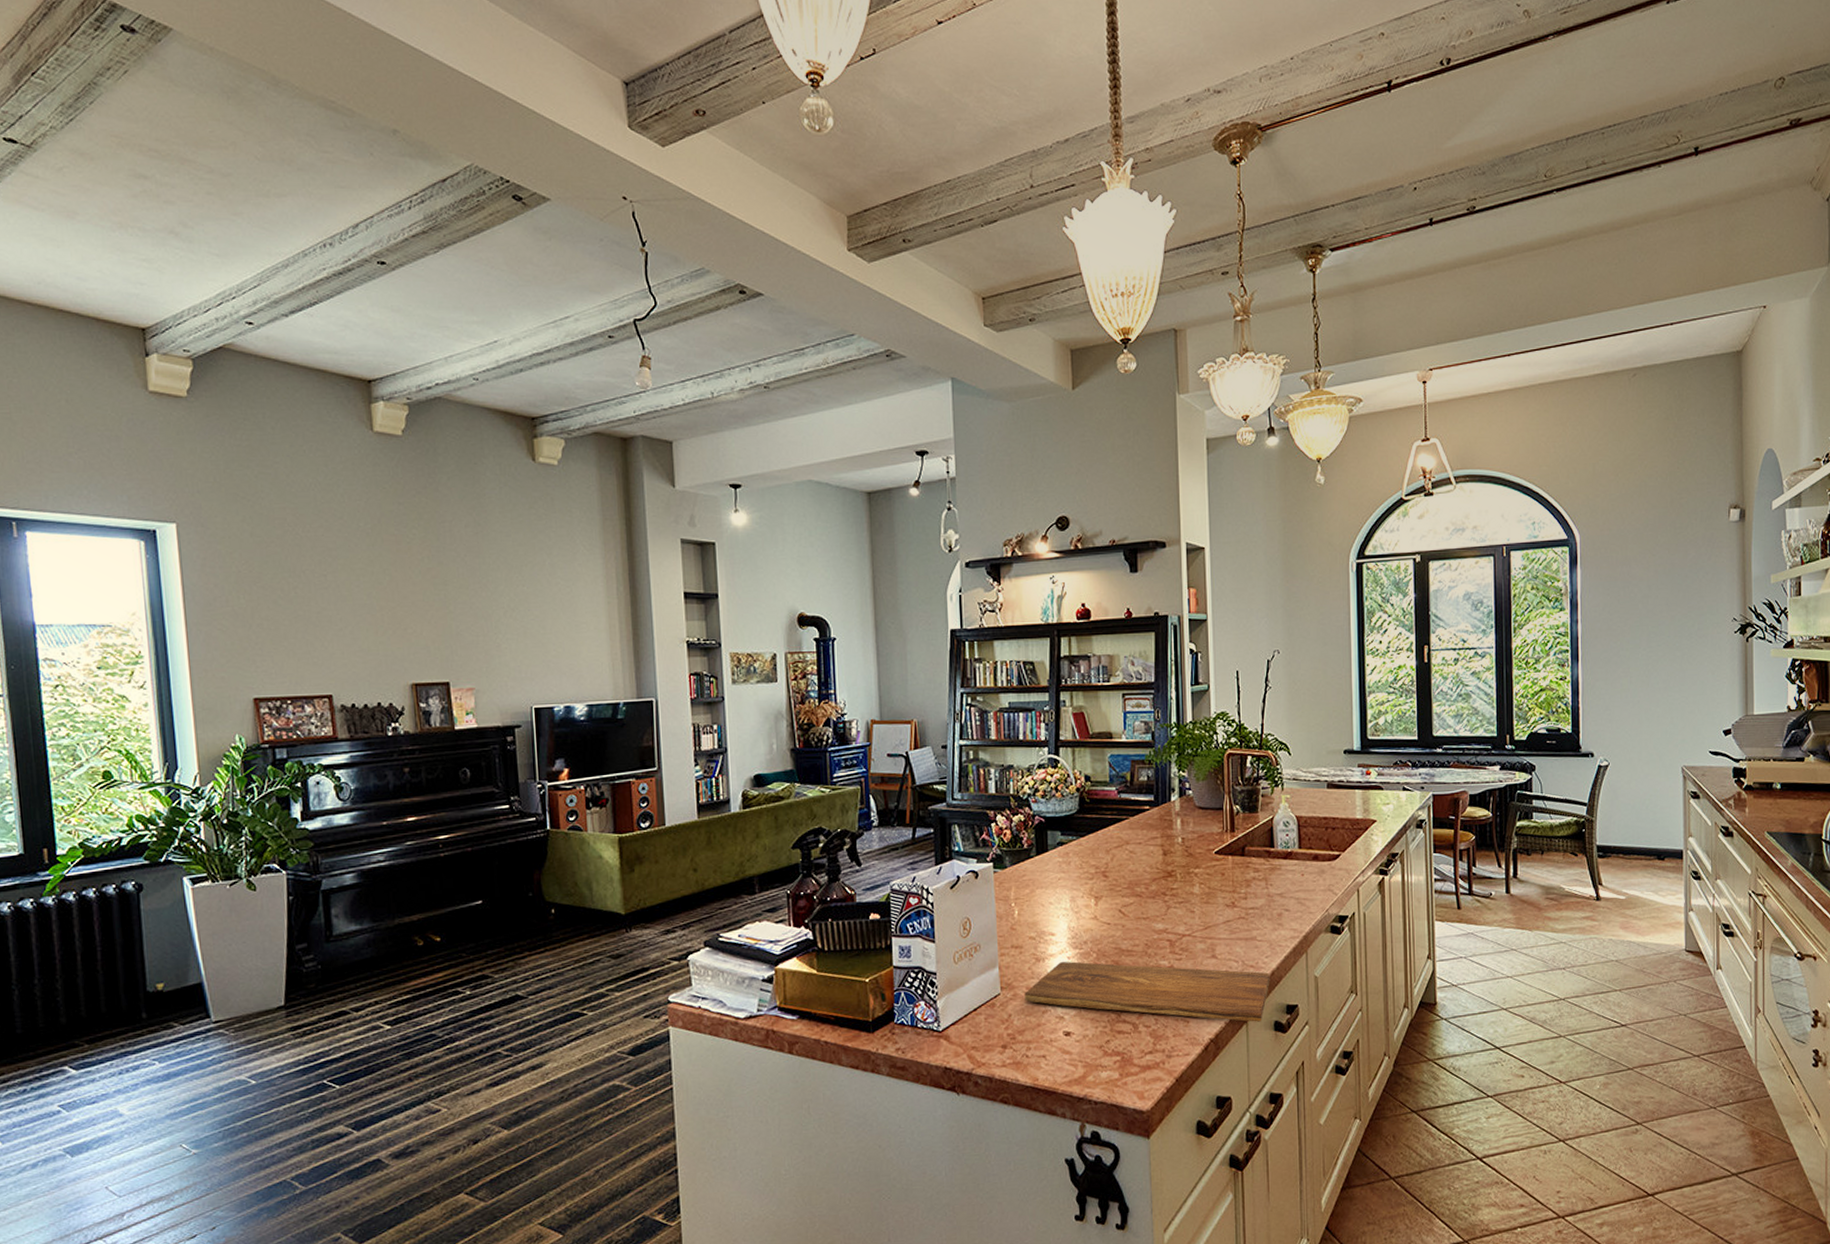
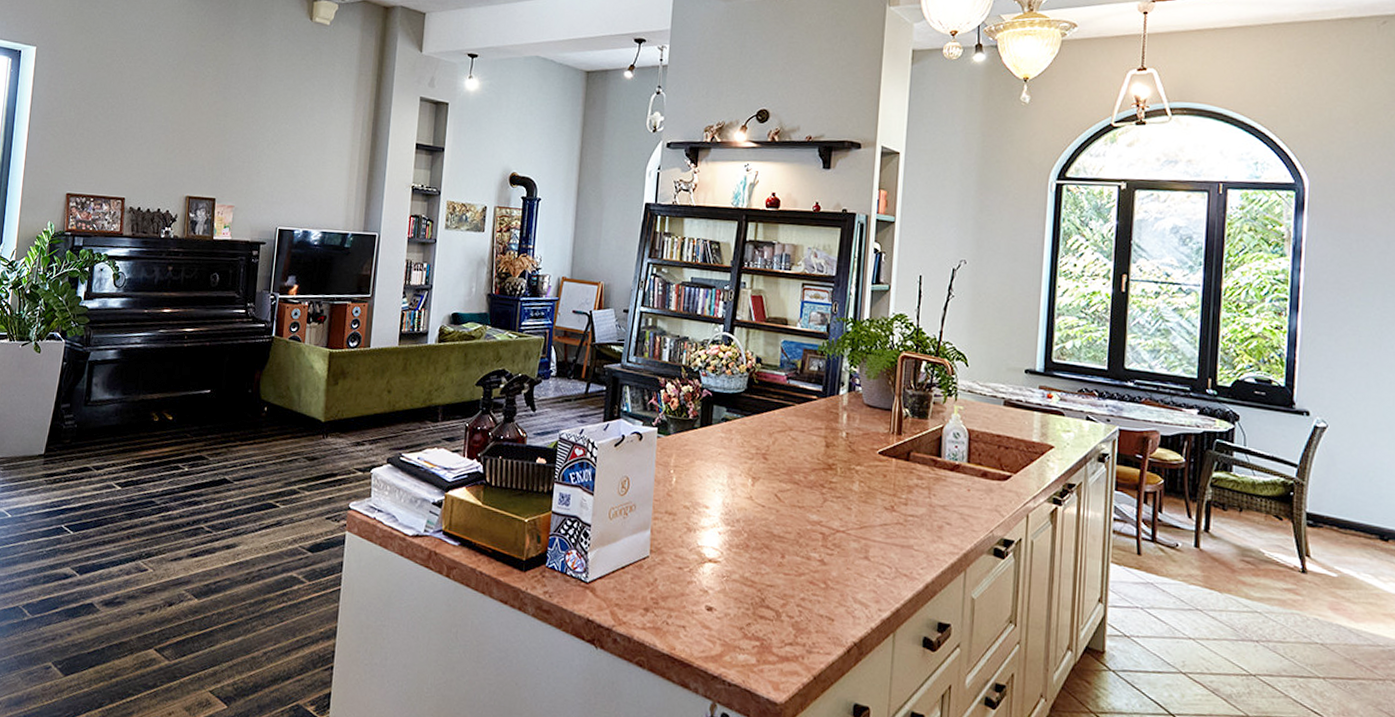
cutting board: present [1024,961,1270,1022] -> none [672,535,924,635]

